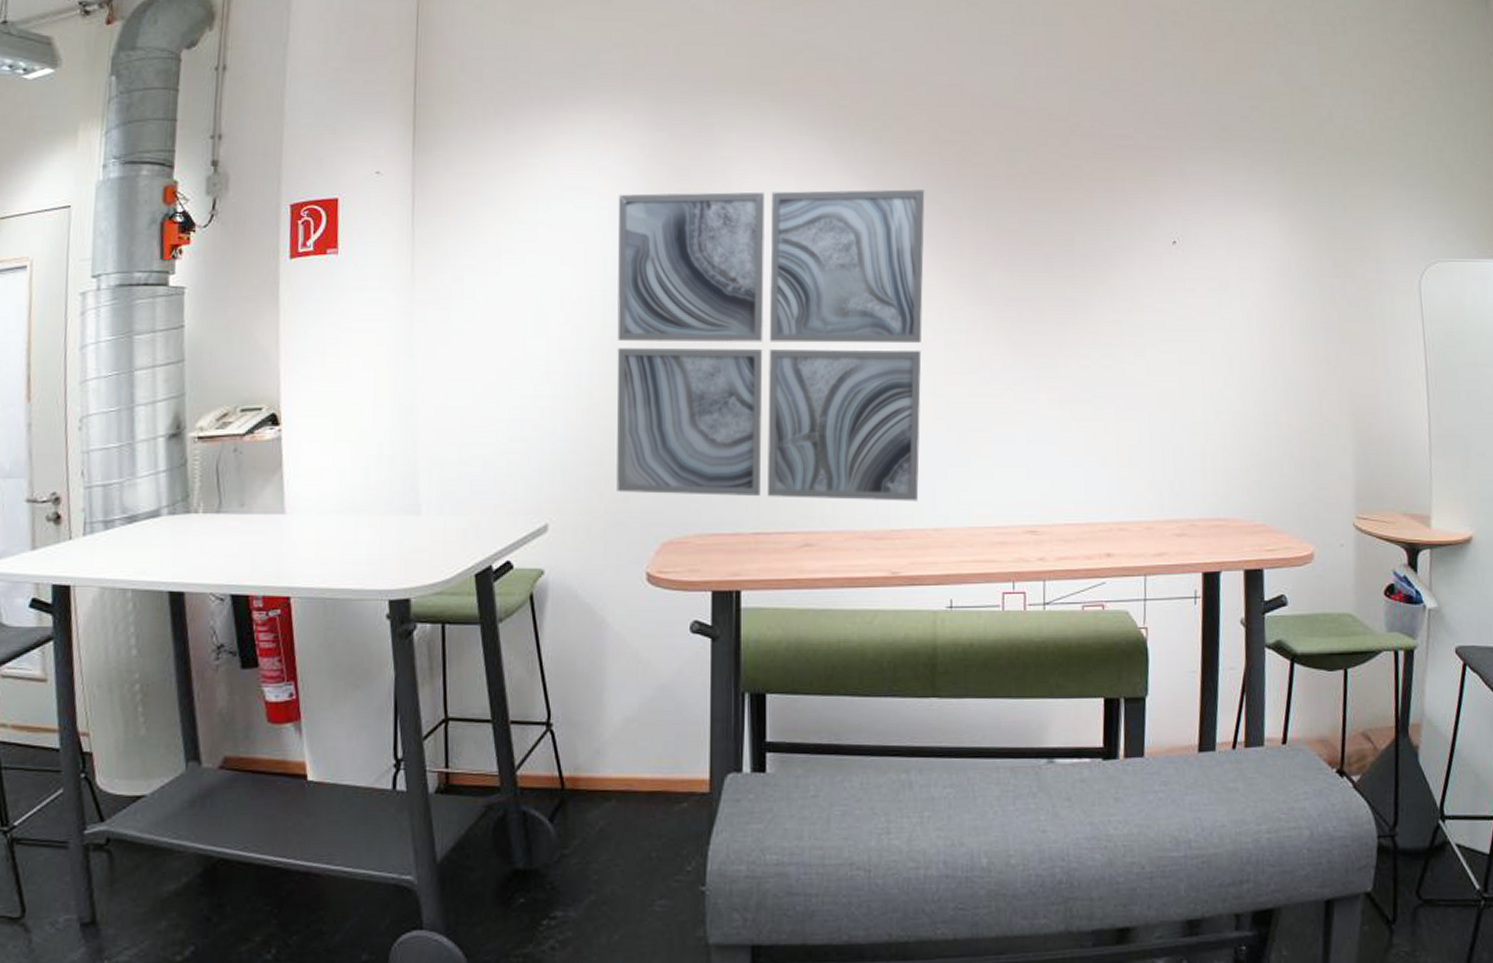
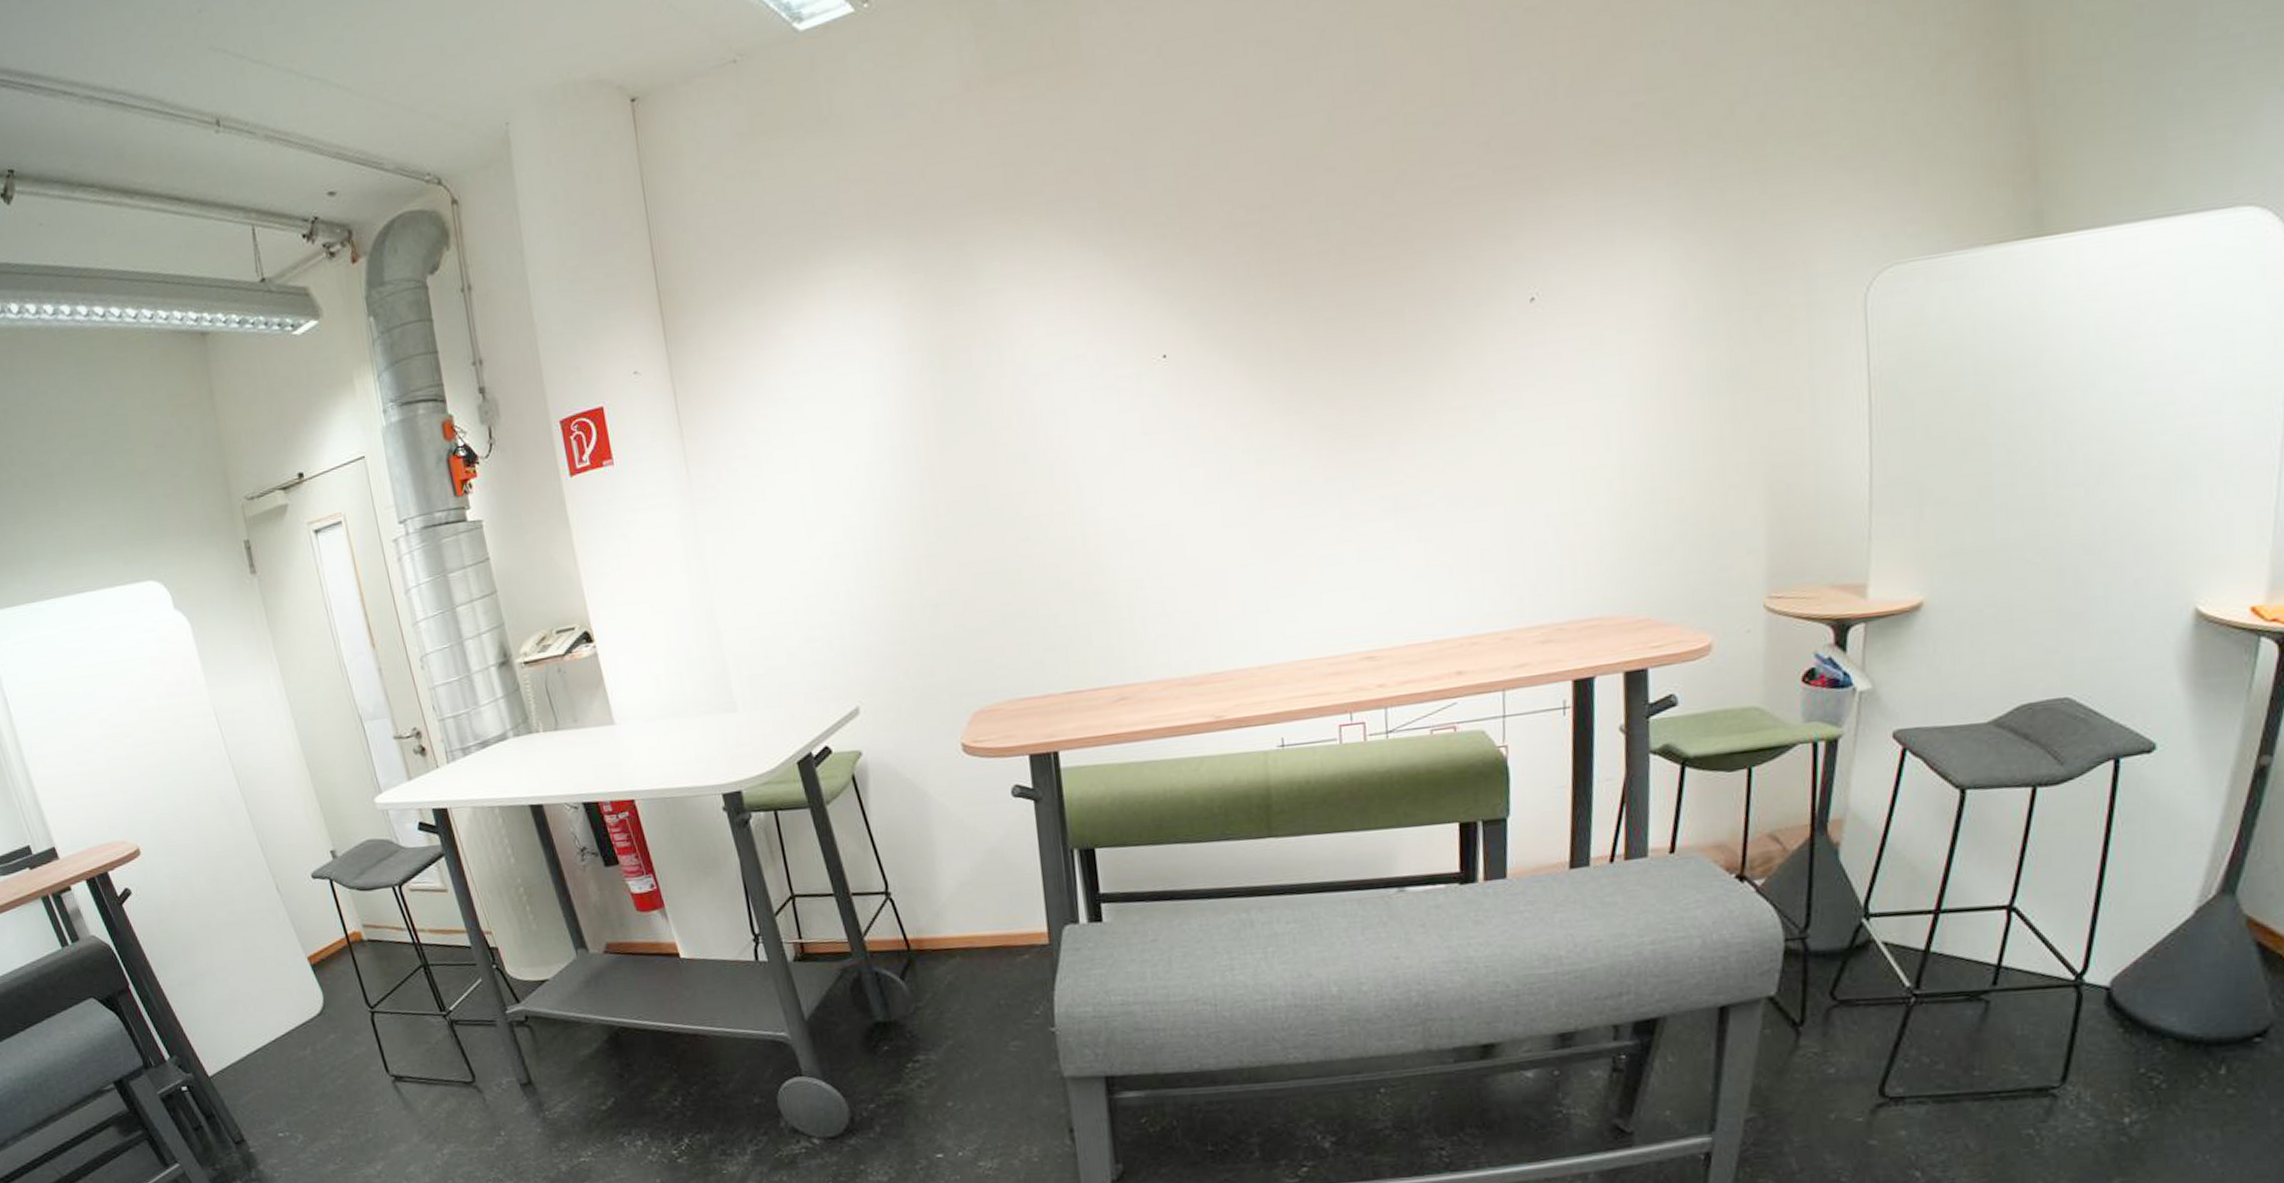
wall art: present [616,189,925,501] -> none [880,288,1239,668]

